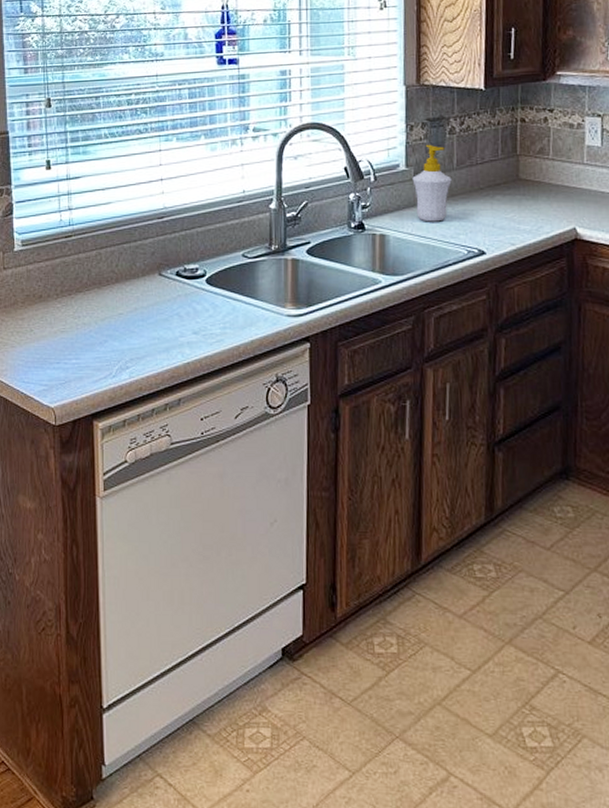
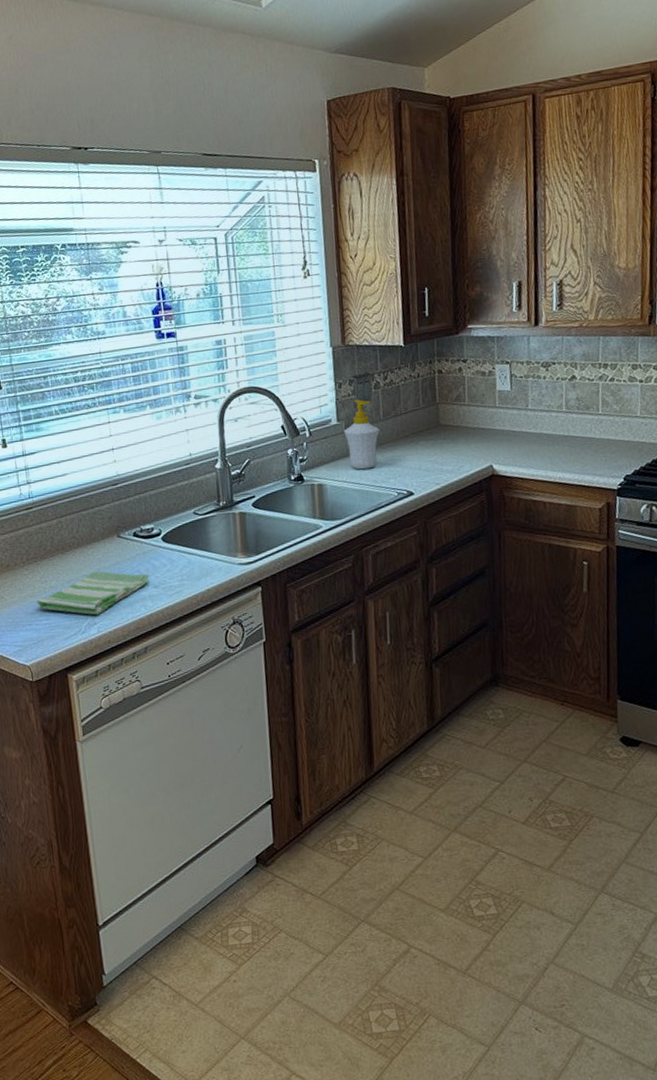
dish towel: none [66,311,190,359] -> present [36,571,150,615]

